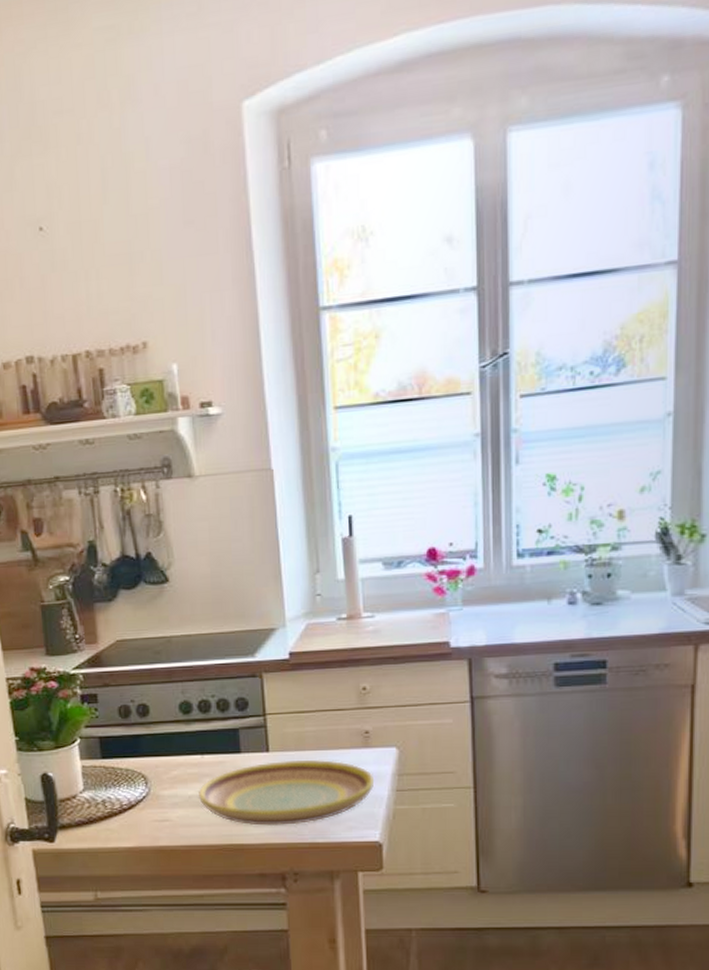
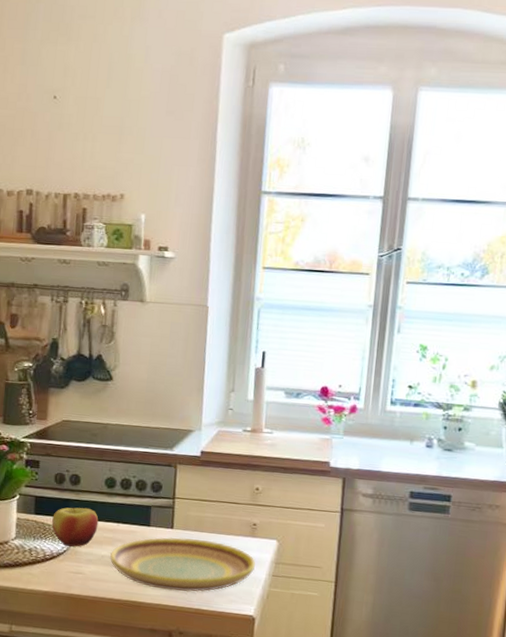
apple: none [123,742,179,791] -> present [52,507,99,547]

